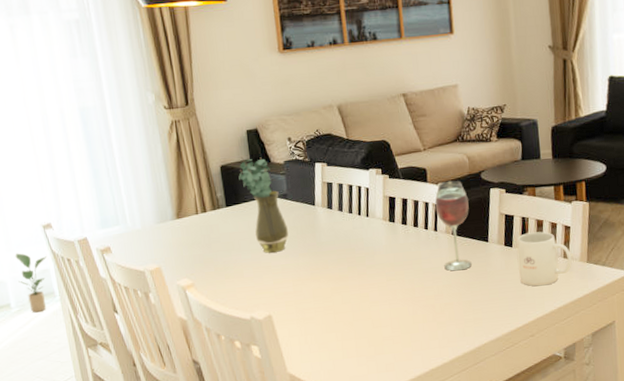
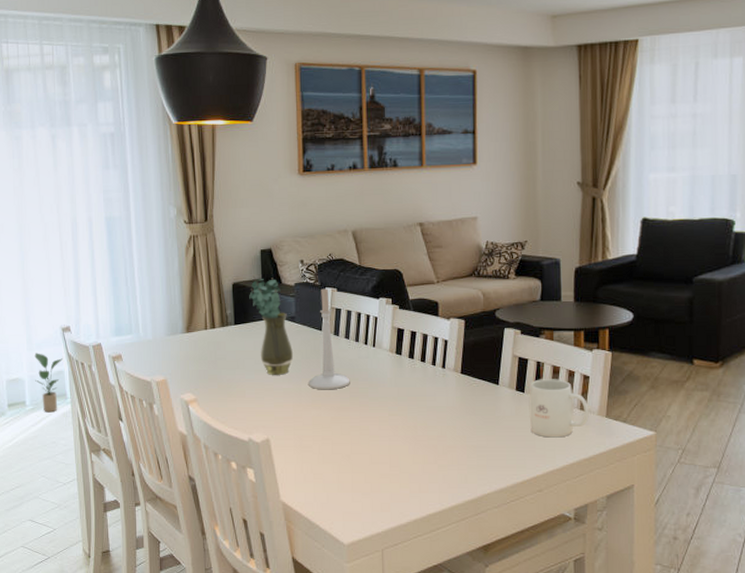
candlestick: none [306,163,347,263] -> present [309,287,350,390]
wineglass: present [435,180,472,271] -> none [445,316,480,412]

